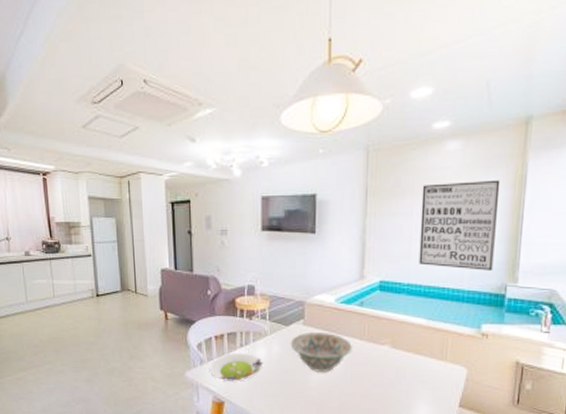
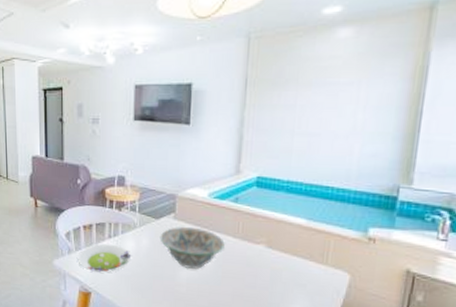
wall art: present [419,179,501,271] -> none [300,71,398,170]

